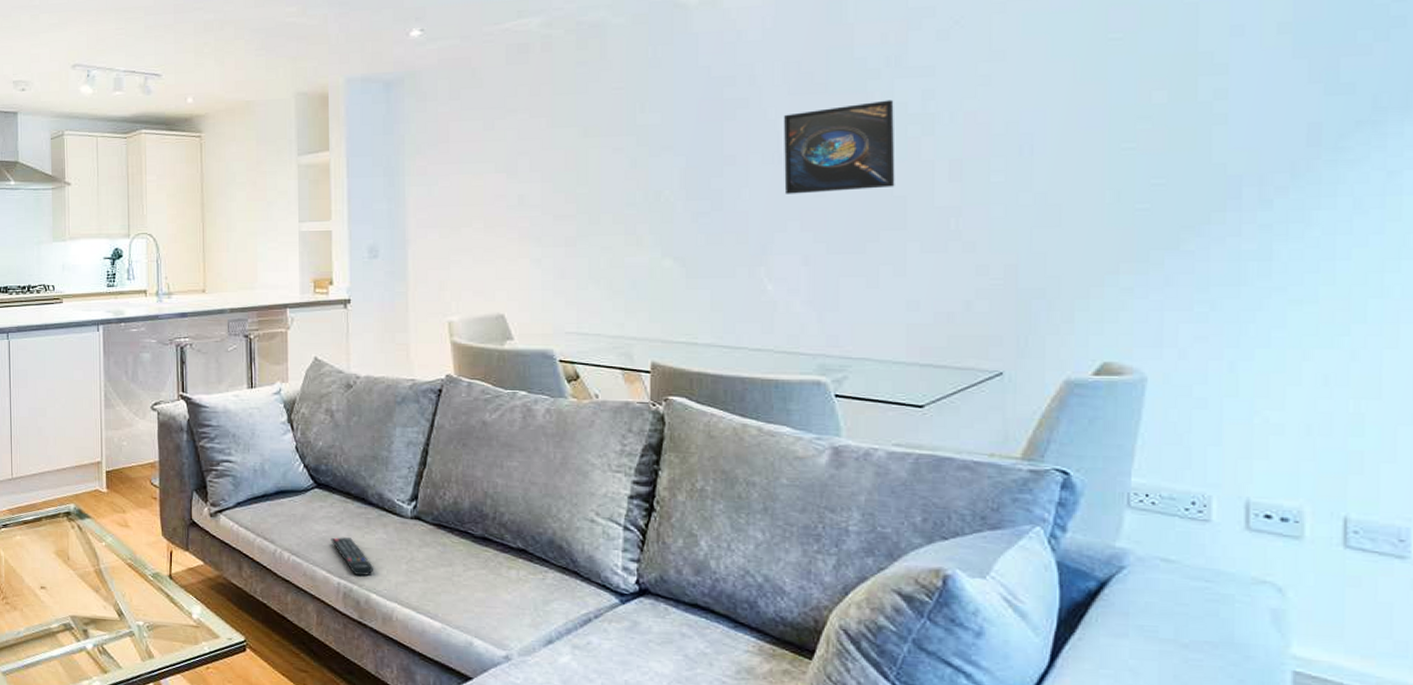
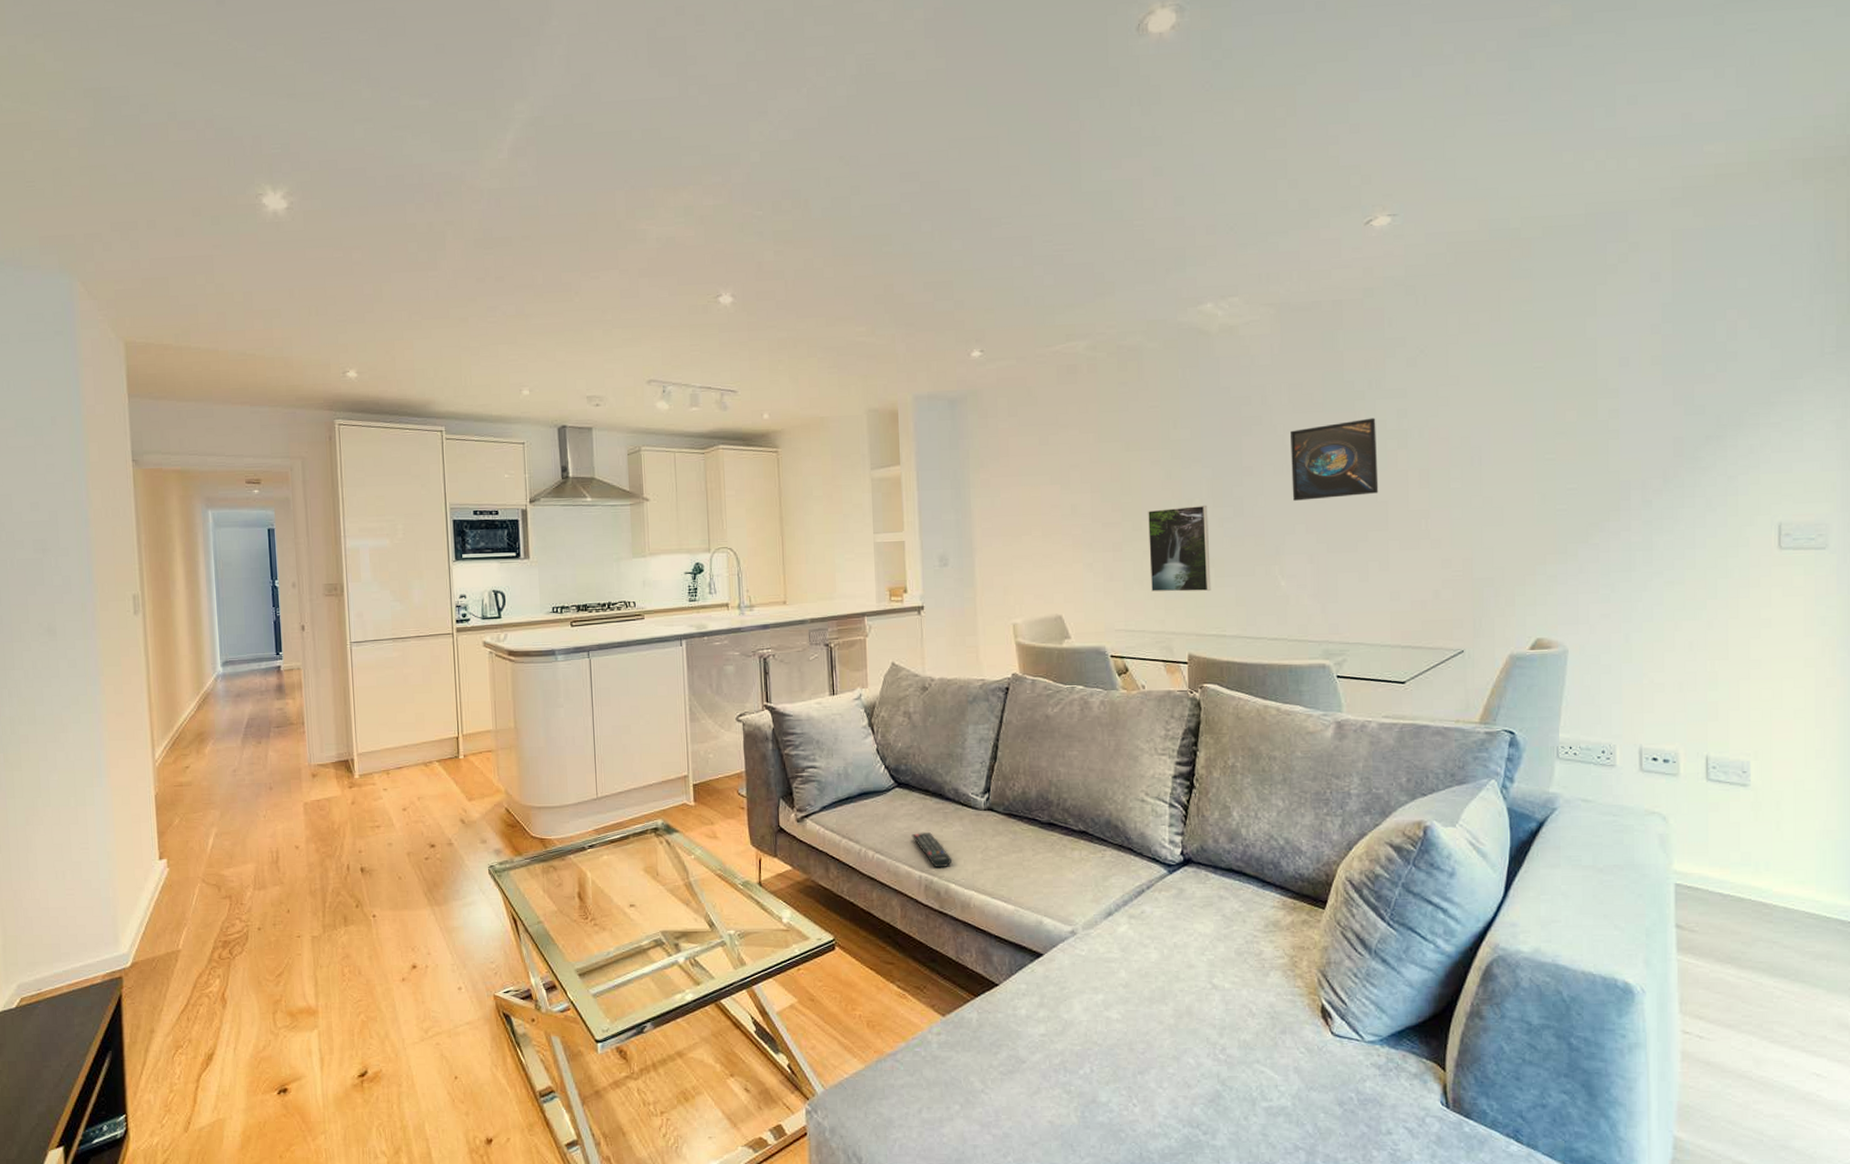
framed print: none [606,197,681,294] -> present [1147,505,1211,592]

